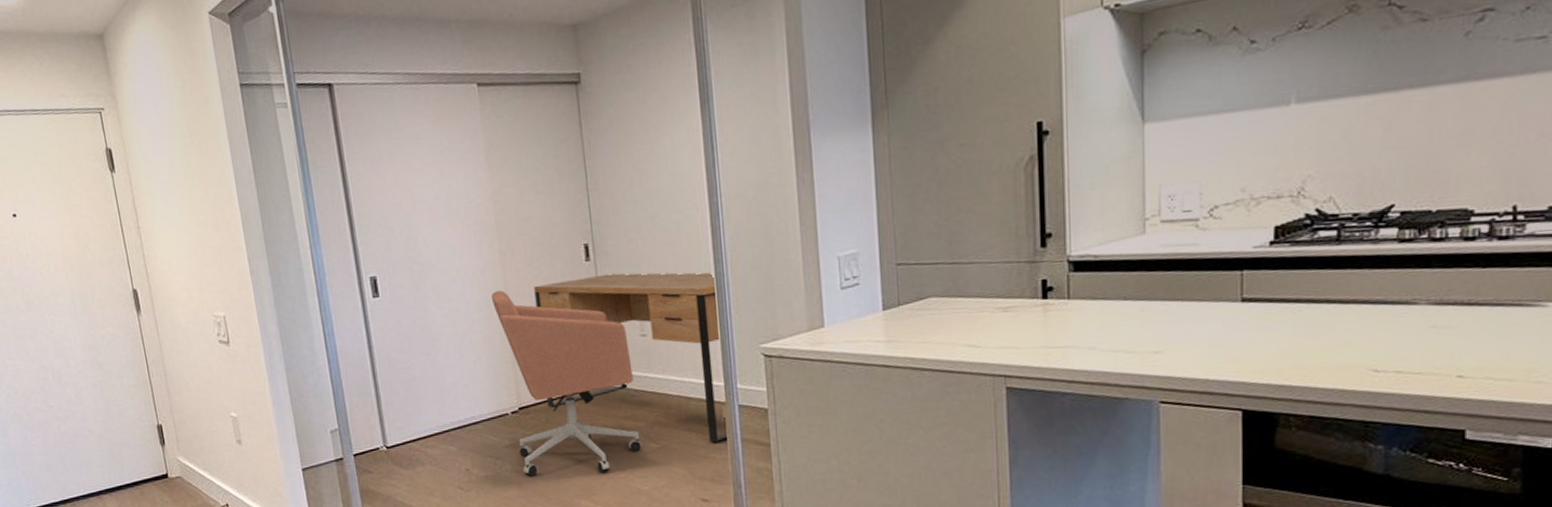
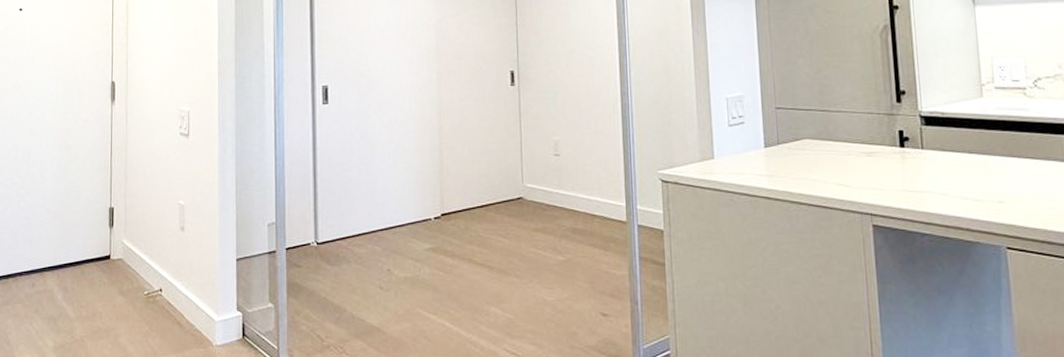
office chair: present [492,290,642,477] -> none [427,106,550,281]
desk: present [534,272,730,443] -> none [464,98,629,259]

